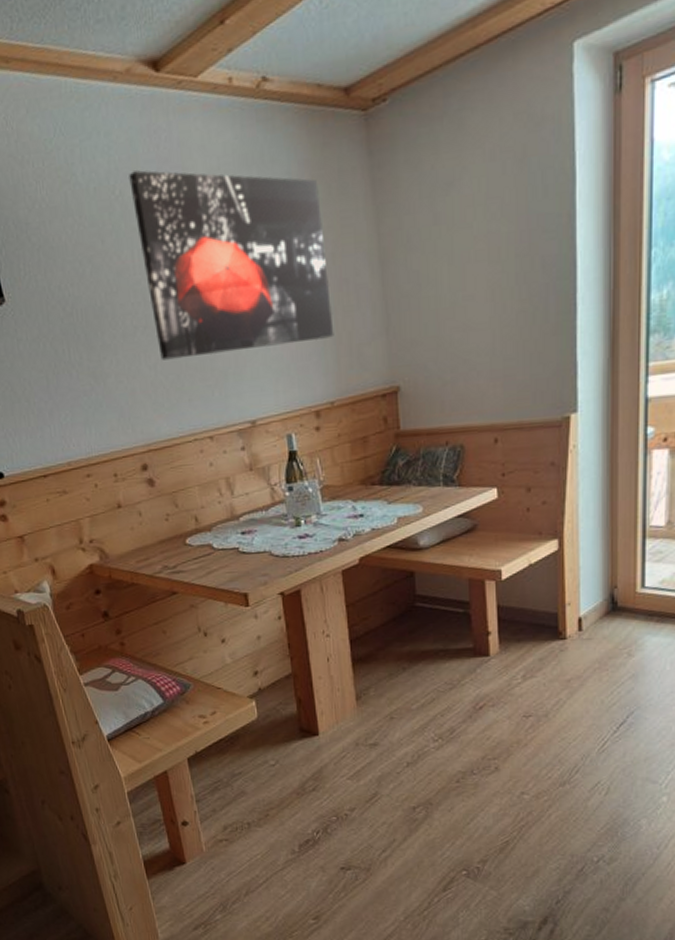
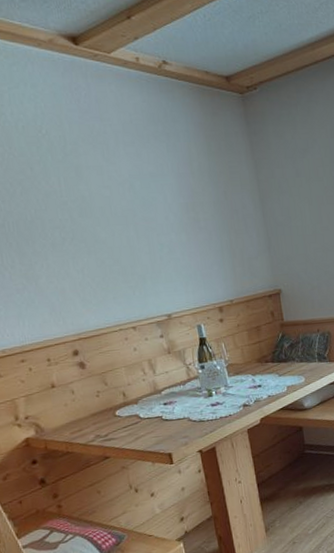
wall art: present [129,170,334,360] -> none [54,117,230,266]

